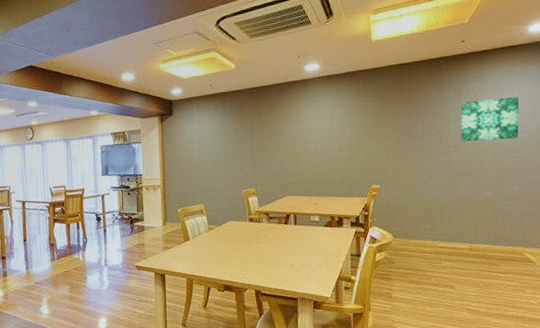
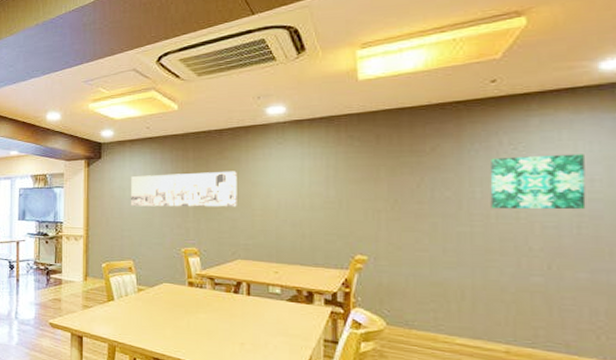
wall art: none [199,121,285,157] -> present [130,171,237,207]

